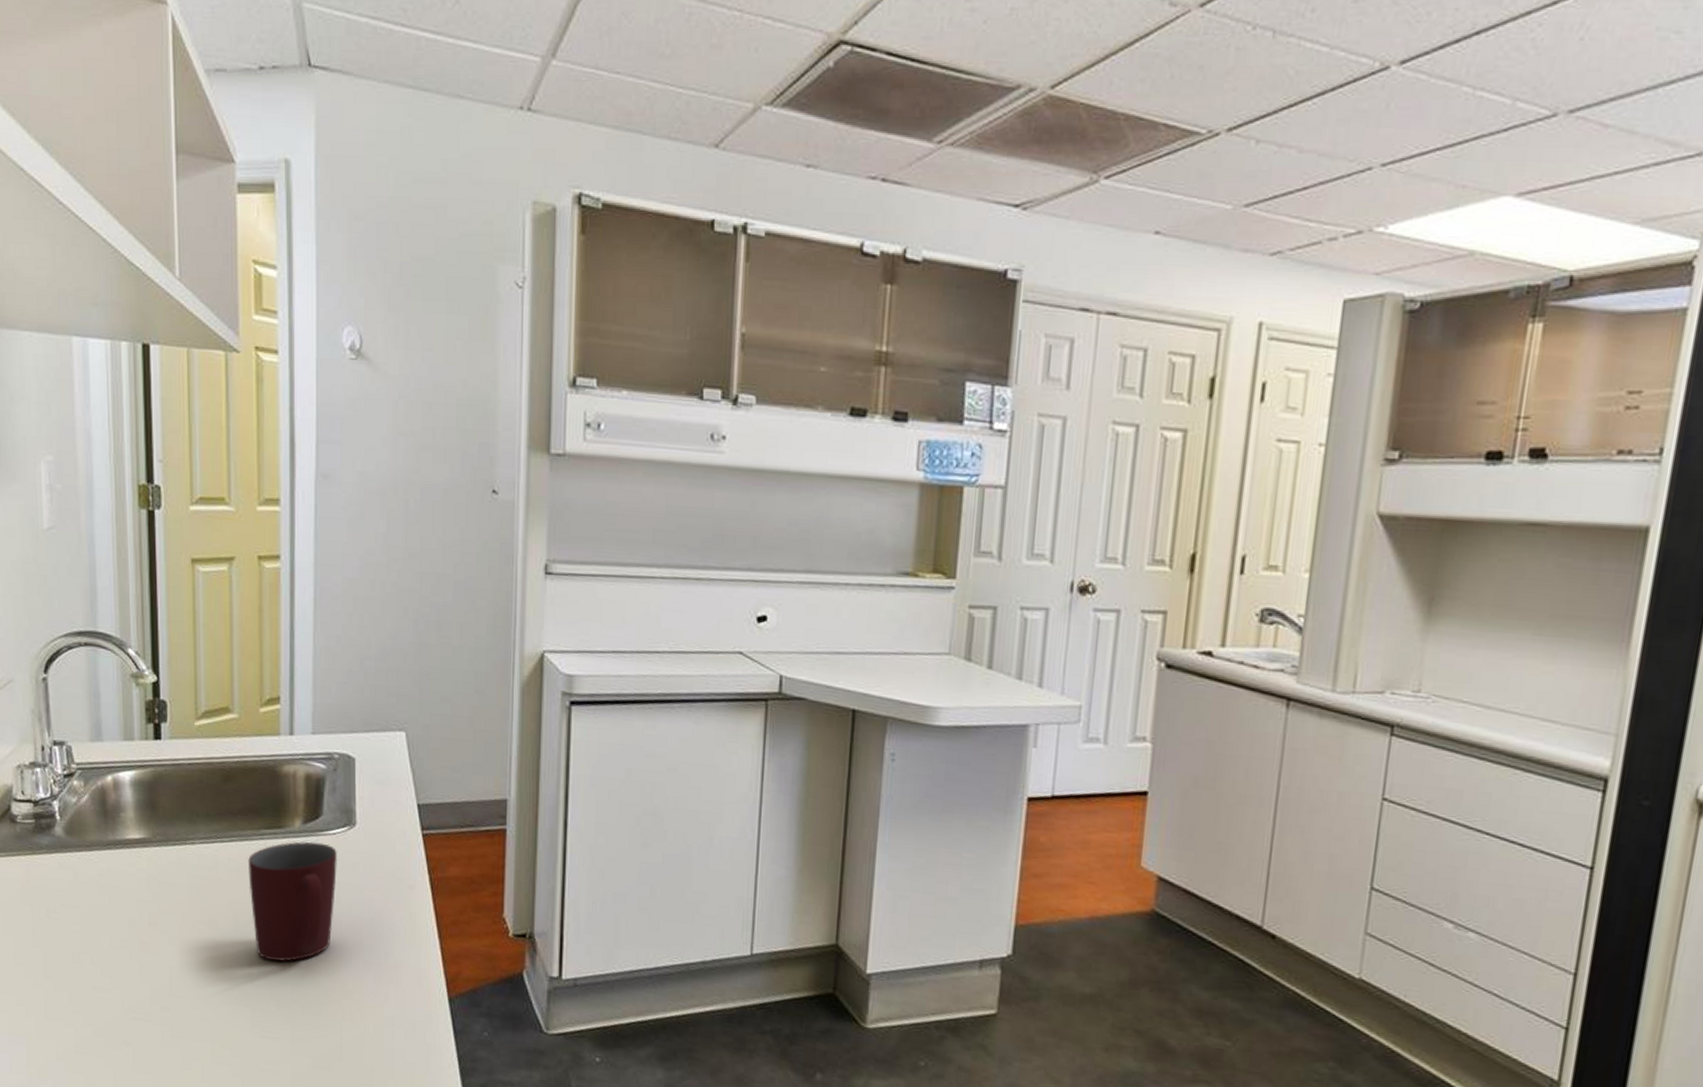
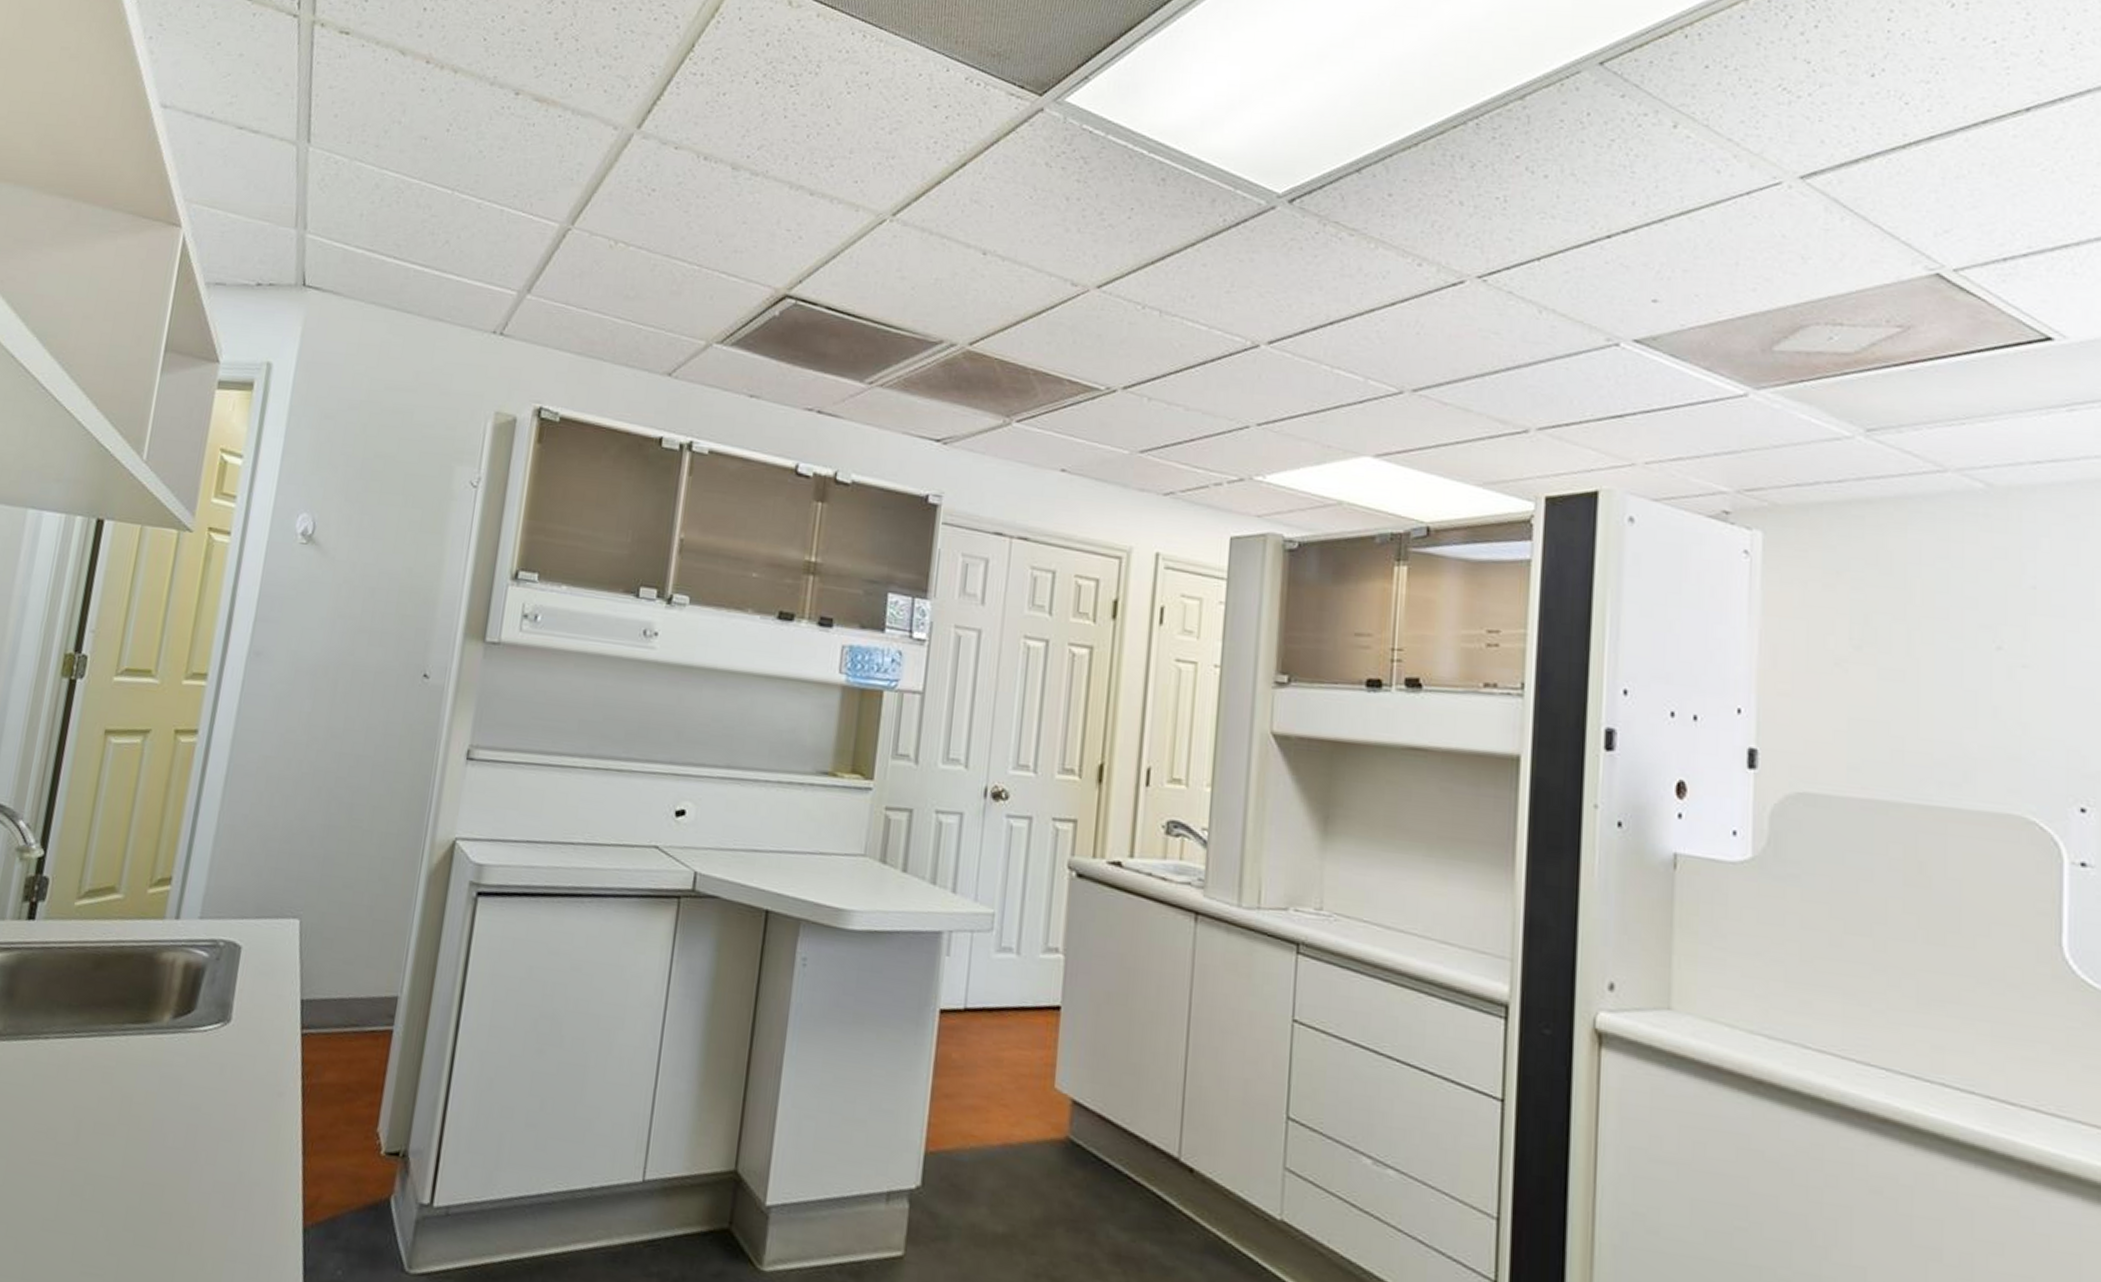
mug: present [247,841,338,962] -> none [95,1038,205,1180]

